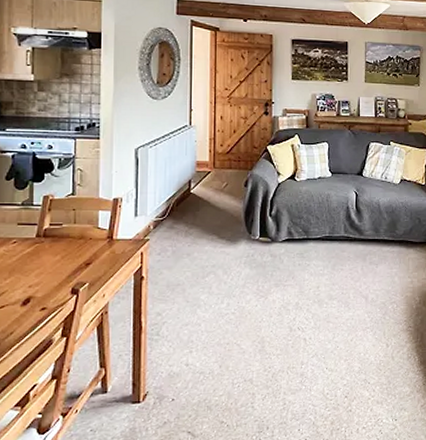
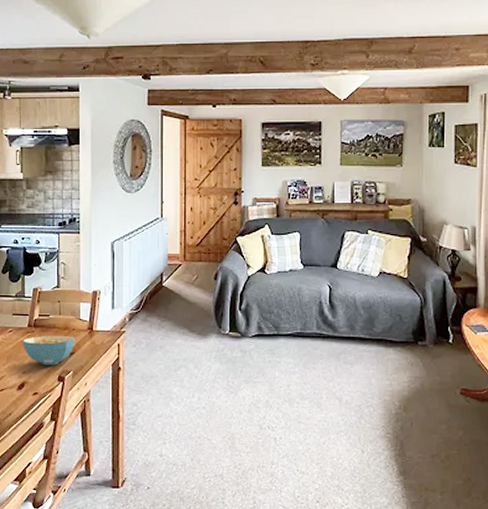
cereal bowl: none [29,245,93,277] -> present [22,335,76,365]

